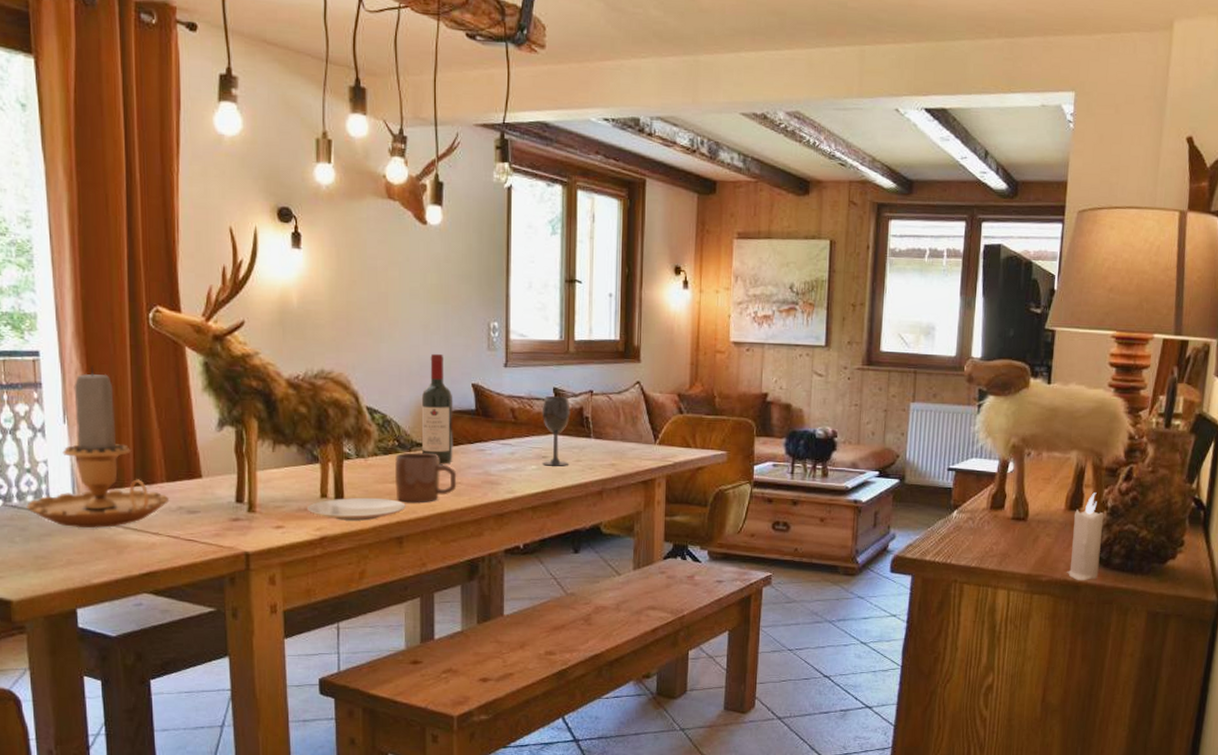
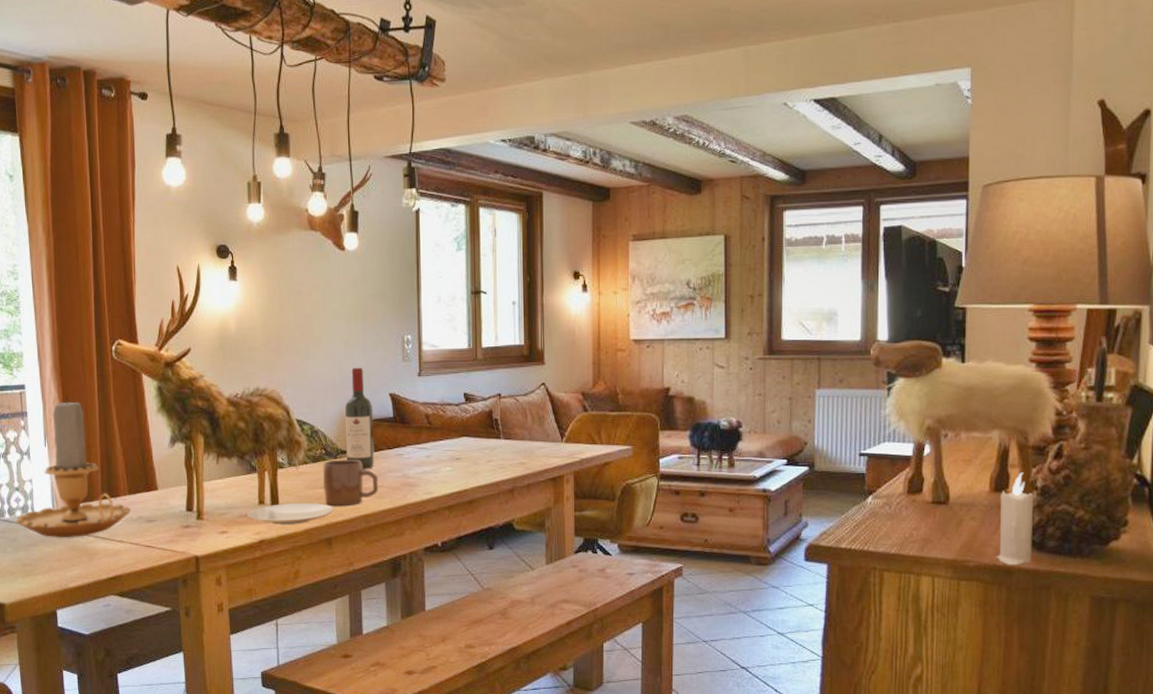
wine glass: present [541,396,571,466] -> none [454,401,481,467]

